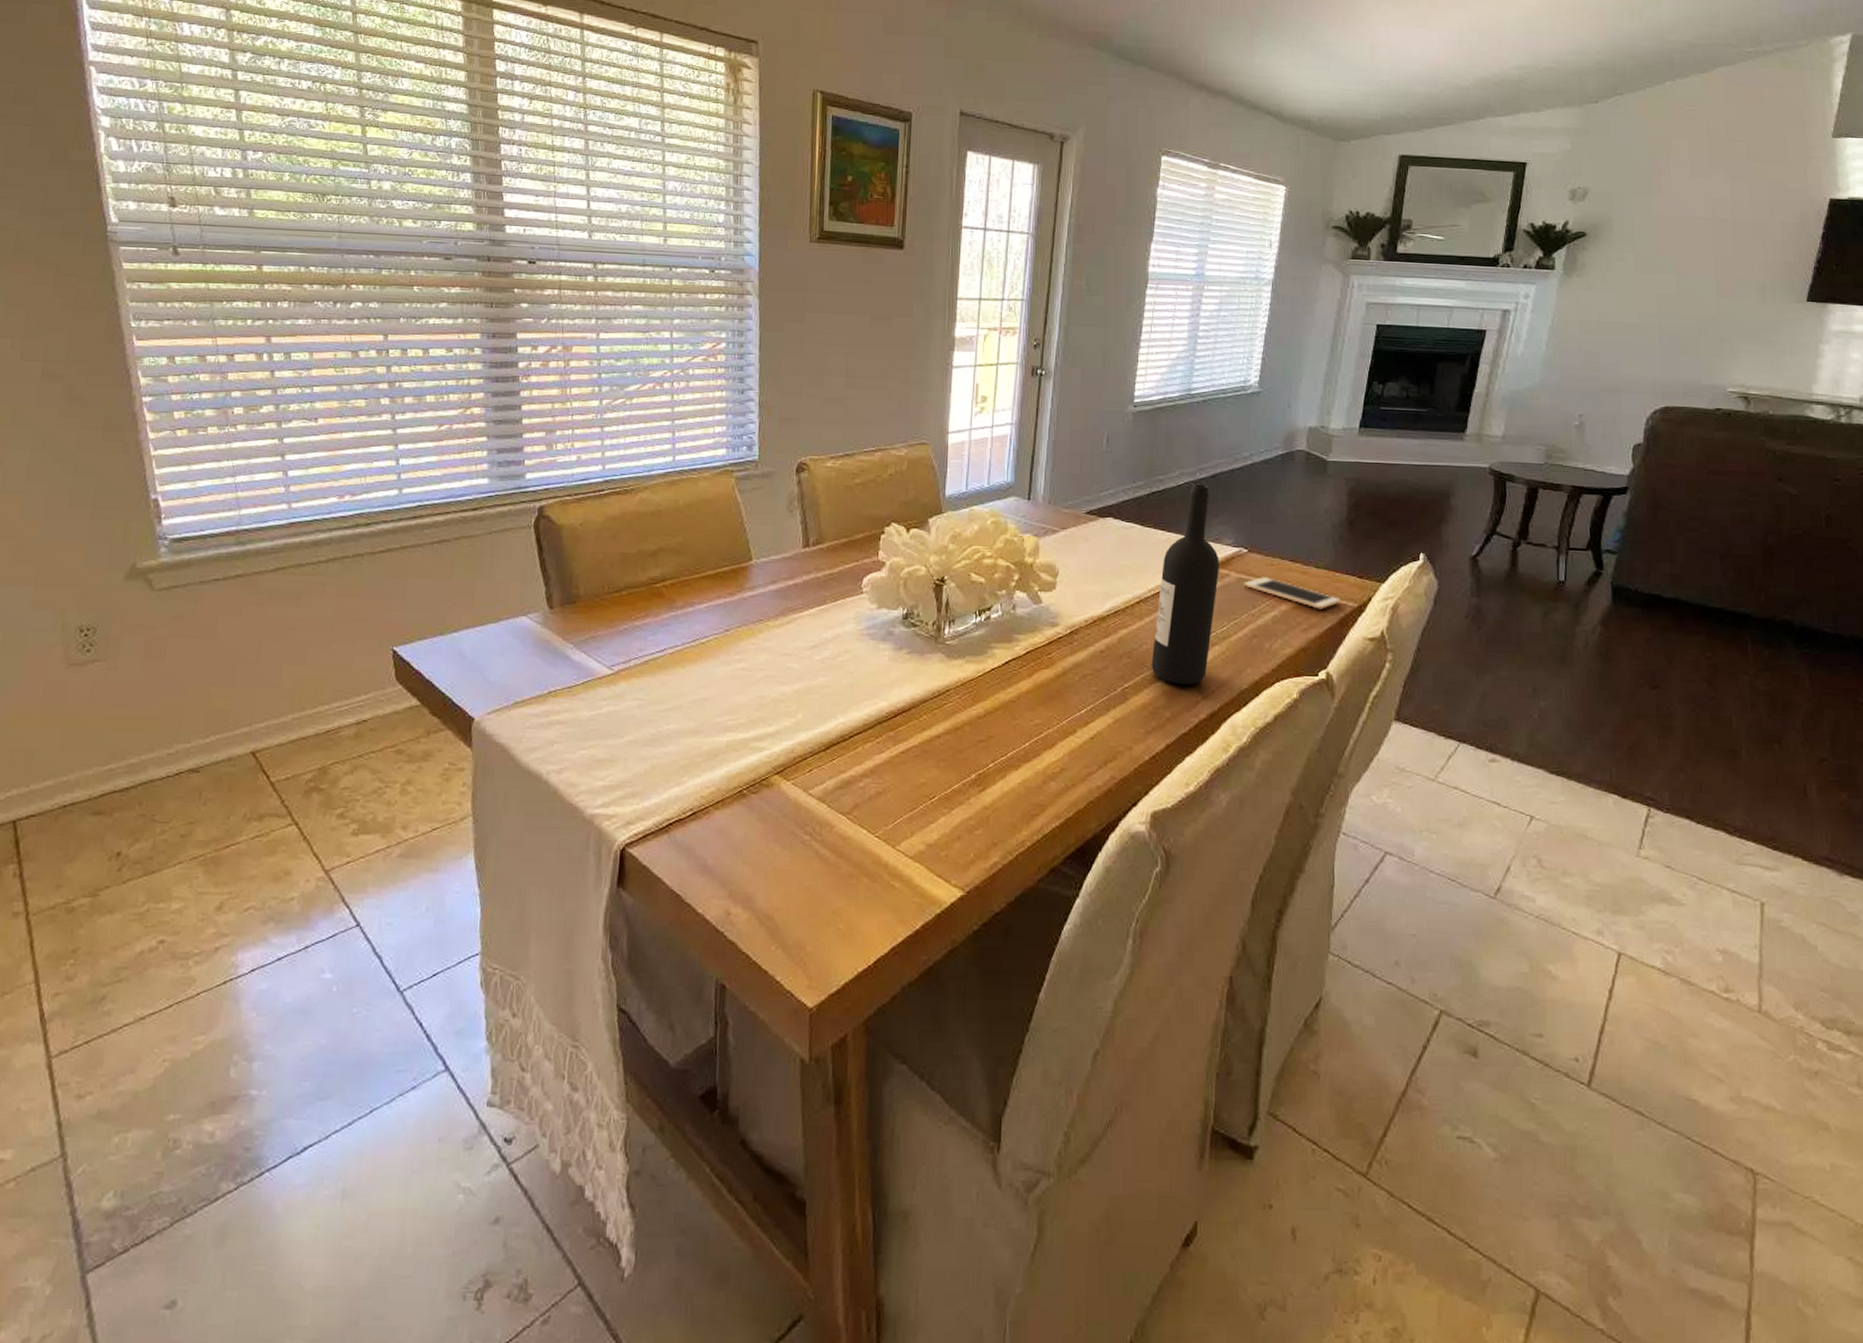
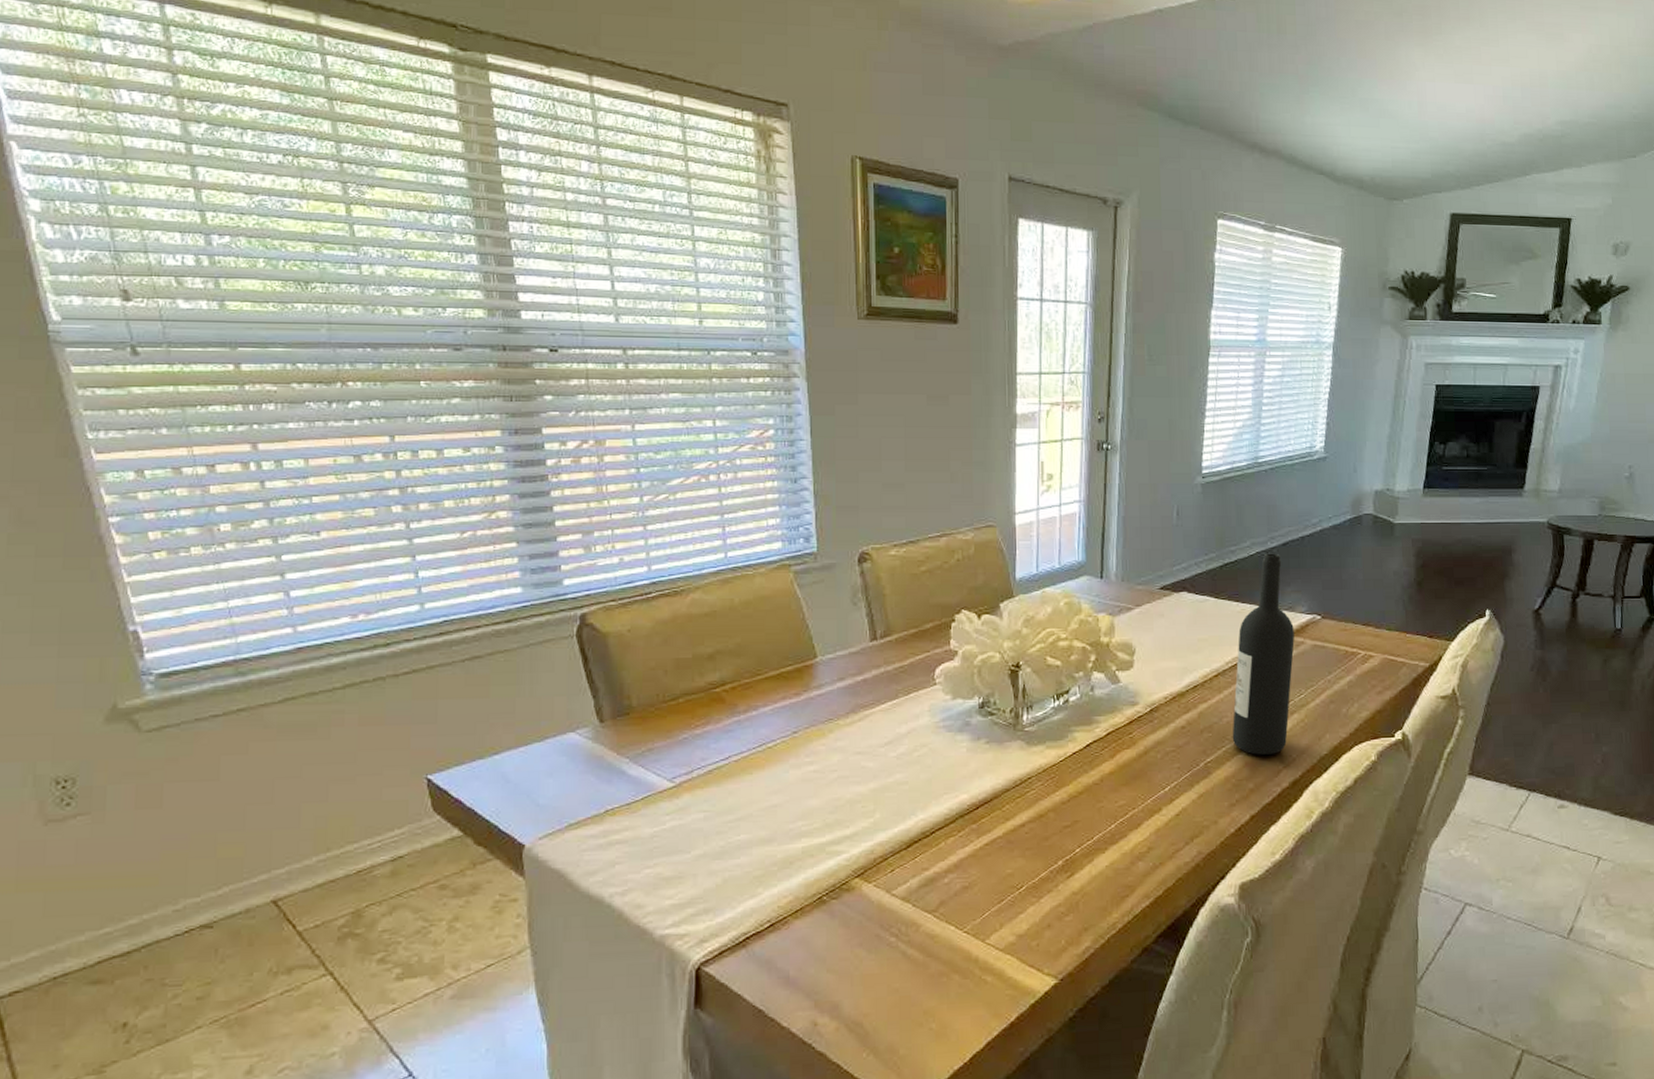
cell phone: present [1243,577,1341,609] -> none [1318,642,1413,671]

